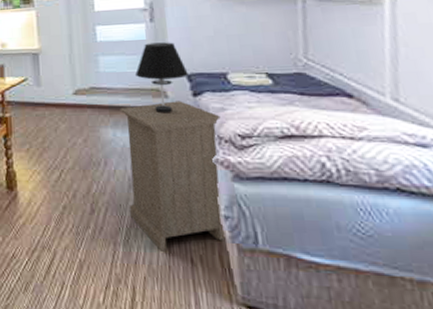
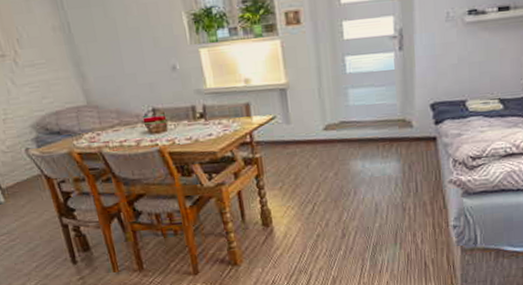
nightstand: present [120,101,226,252] -> none [368,129,457,260]
table lamp: present [134,42,190,114] -> none [383,71,433,143]

